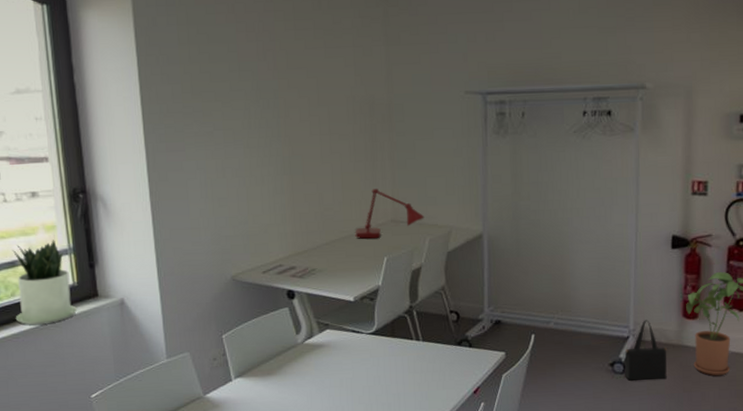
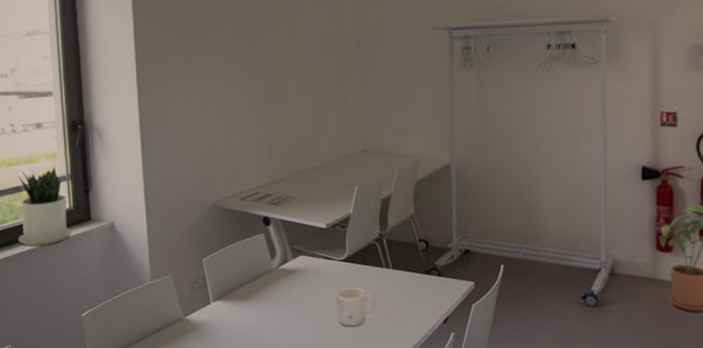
desk lamp: present [355,189,425,239] -> none [327,120,394,168]
mug: none [365,359,406,400] -> present [336,286,376,327]
tote bag: present [625,320,667,381] -> none [597,252,642,315]

